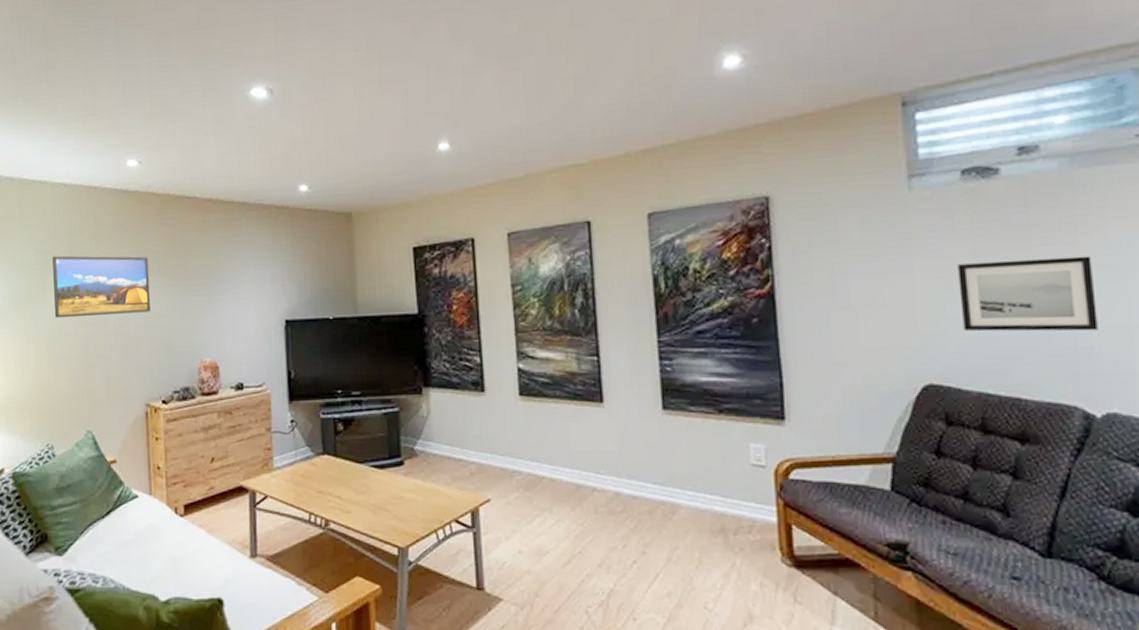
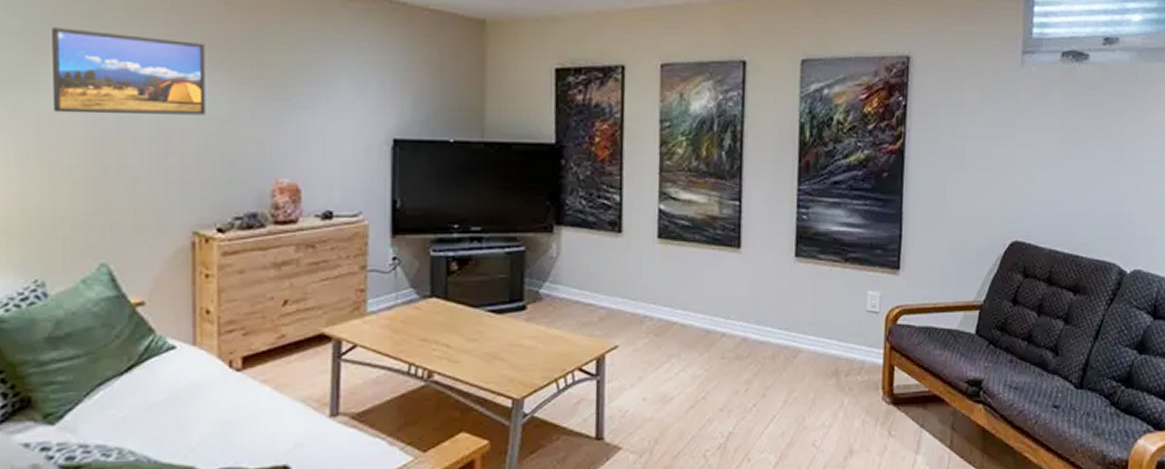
wall art: present [957,256,1098,332] -> none [1046,136,1141,201]

